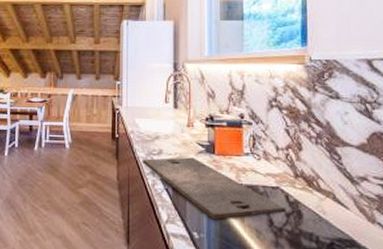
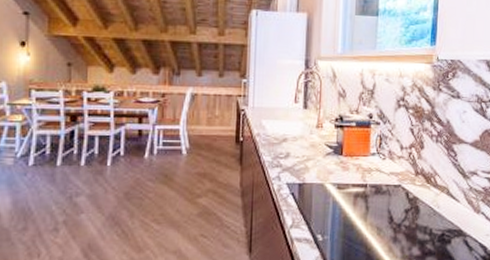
cutting board: present [143,157,286,220] -> none [269,159,406,221]

